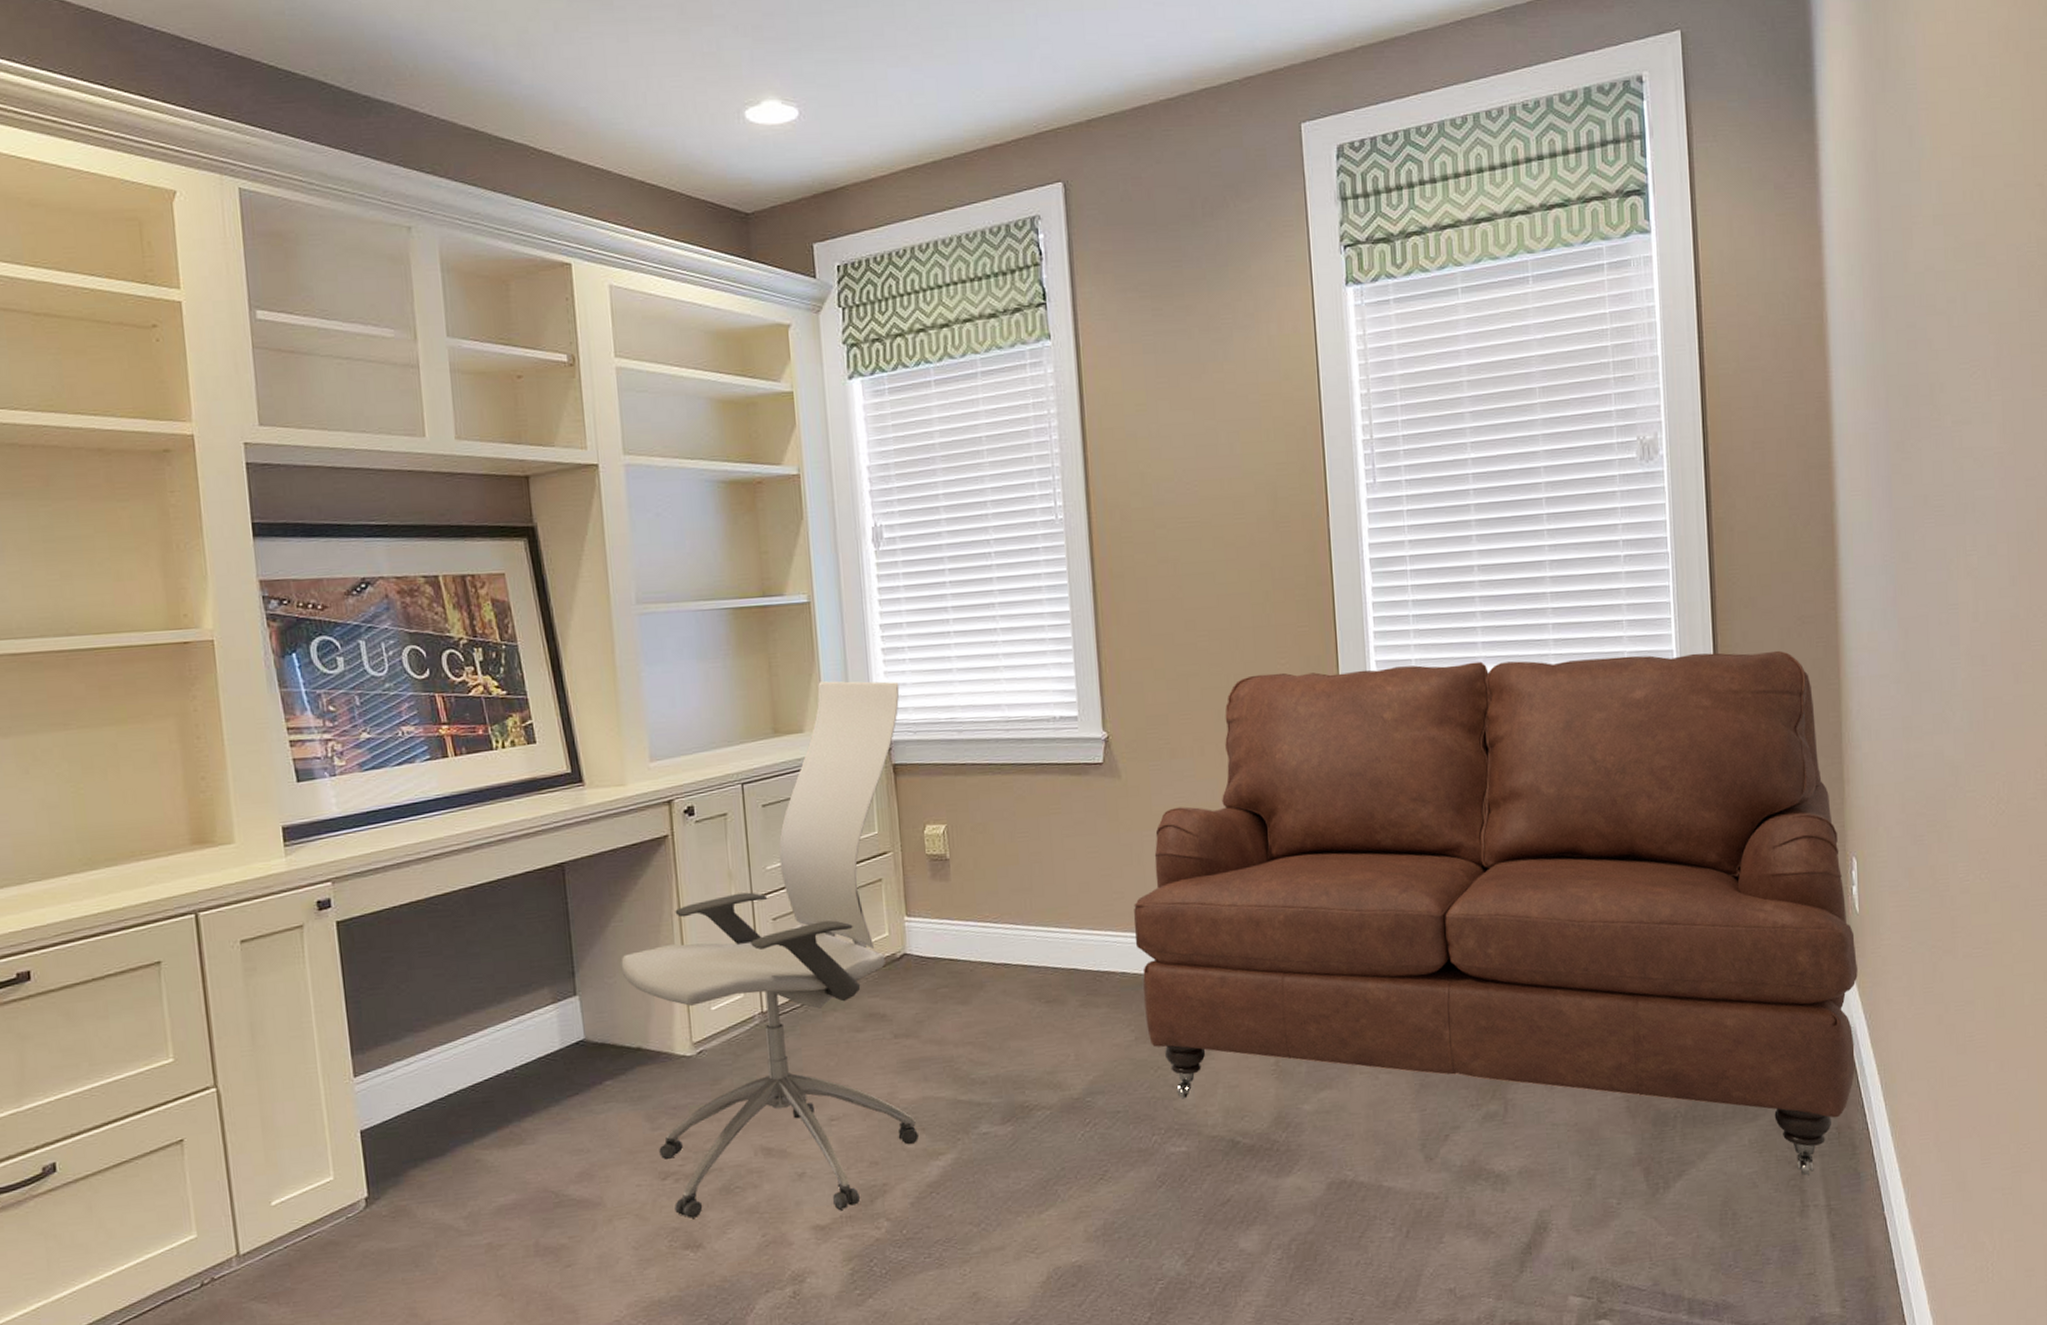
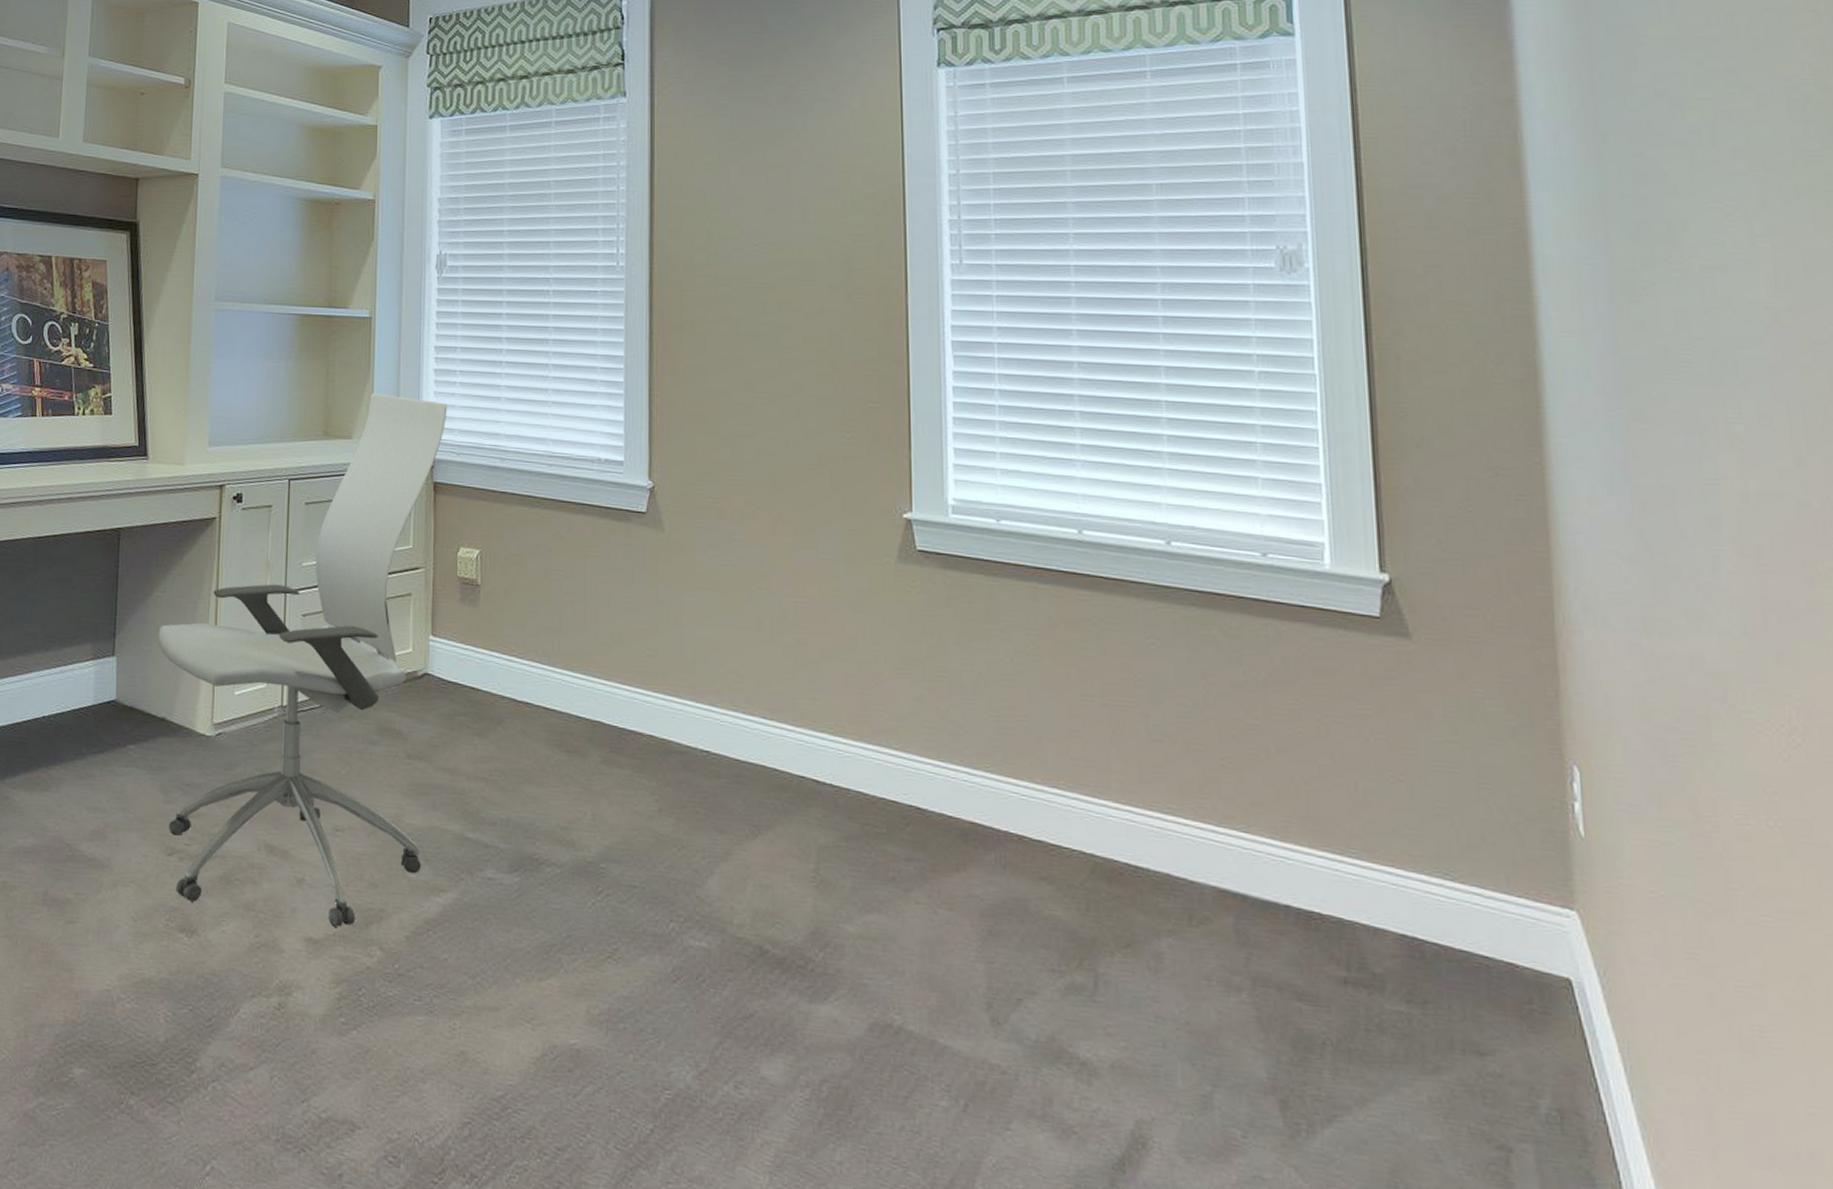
sofa: present [1133,650,1858,1176] -> none [666,445,1585,1165]

